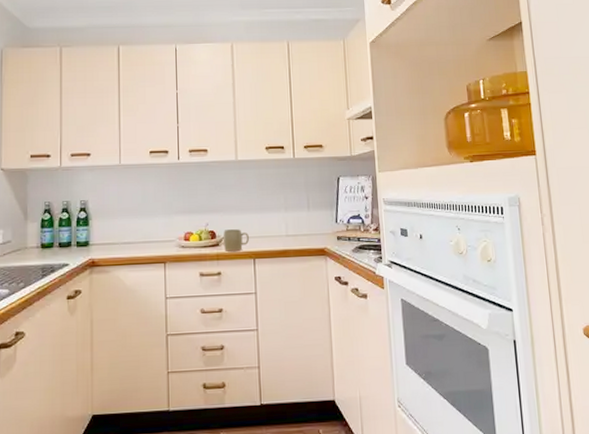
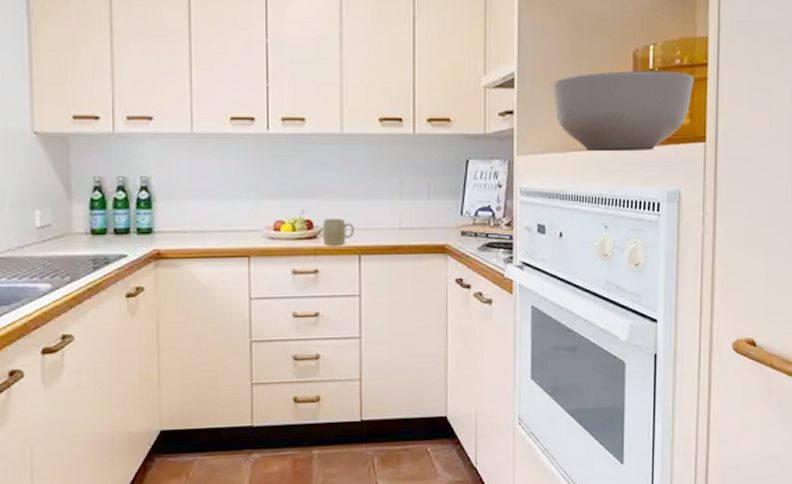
bowl: none [402,99,520,167] -> present [551,70,695,152]

